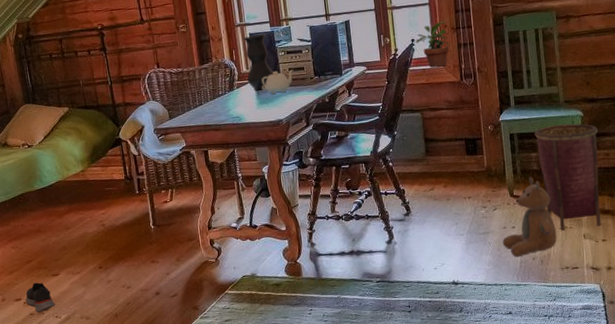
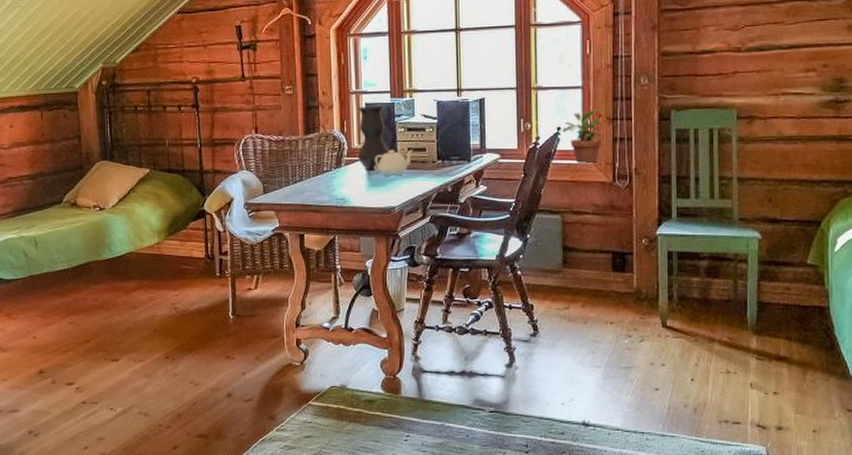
shoe: present [25,282,55,312] -> none [78,366,111,401]
teddy bear: present [502,177,557,257] -> none [648,306,717,400]
woven basket: present [535,123,601,231] -> none [699,246,778,376]

